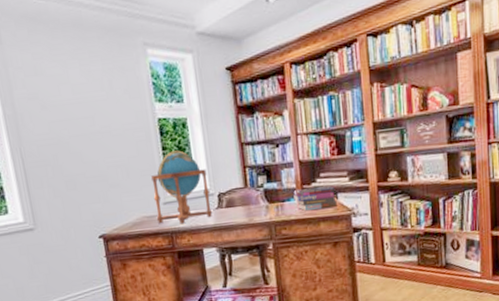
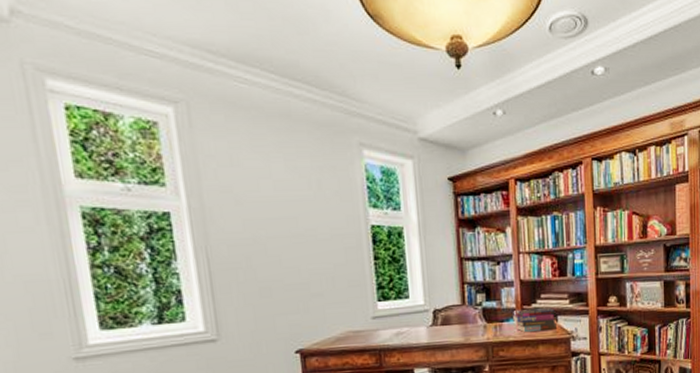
globe: present [151,150,213,224] -> none [360,261,427,341]

